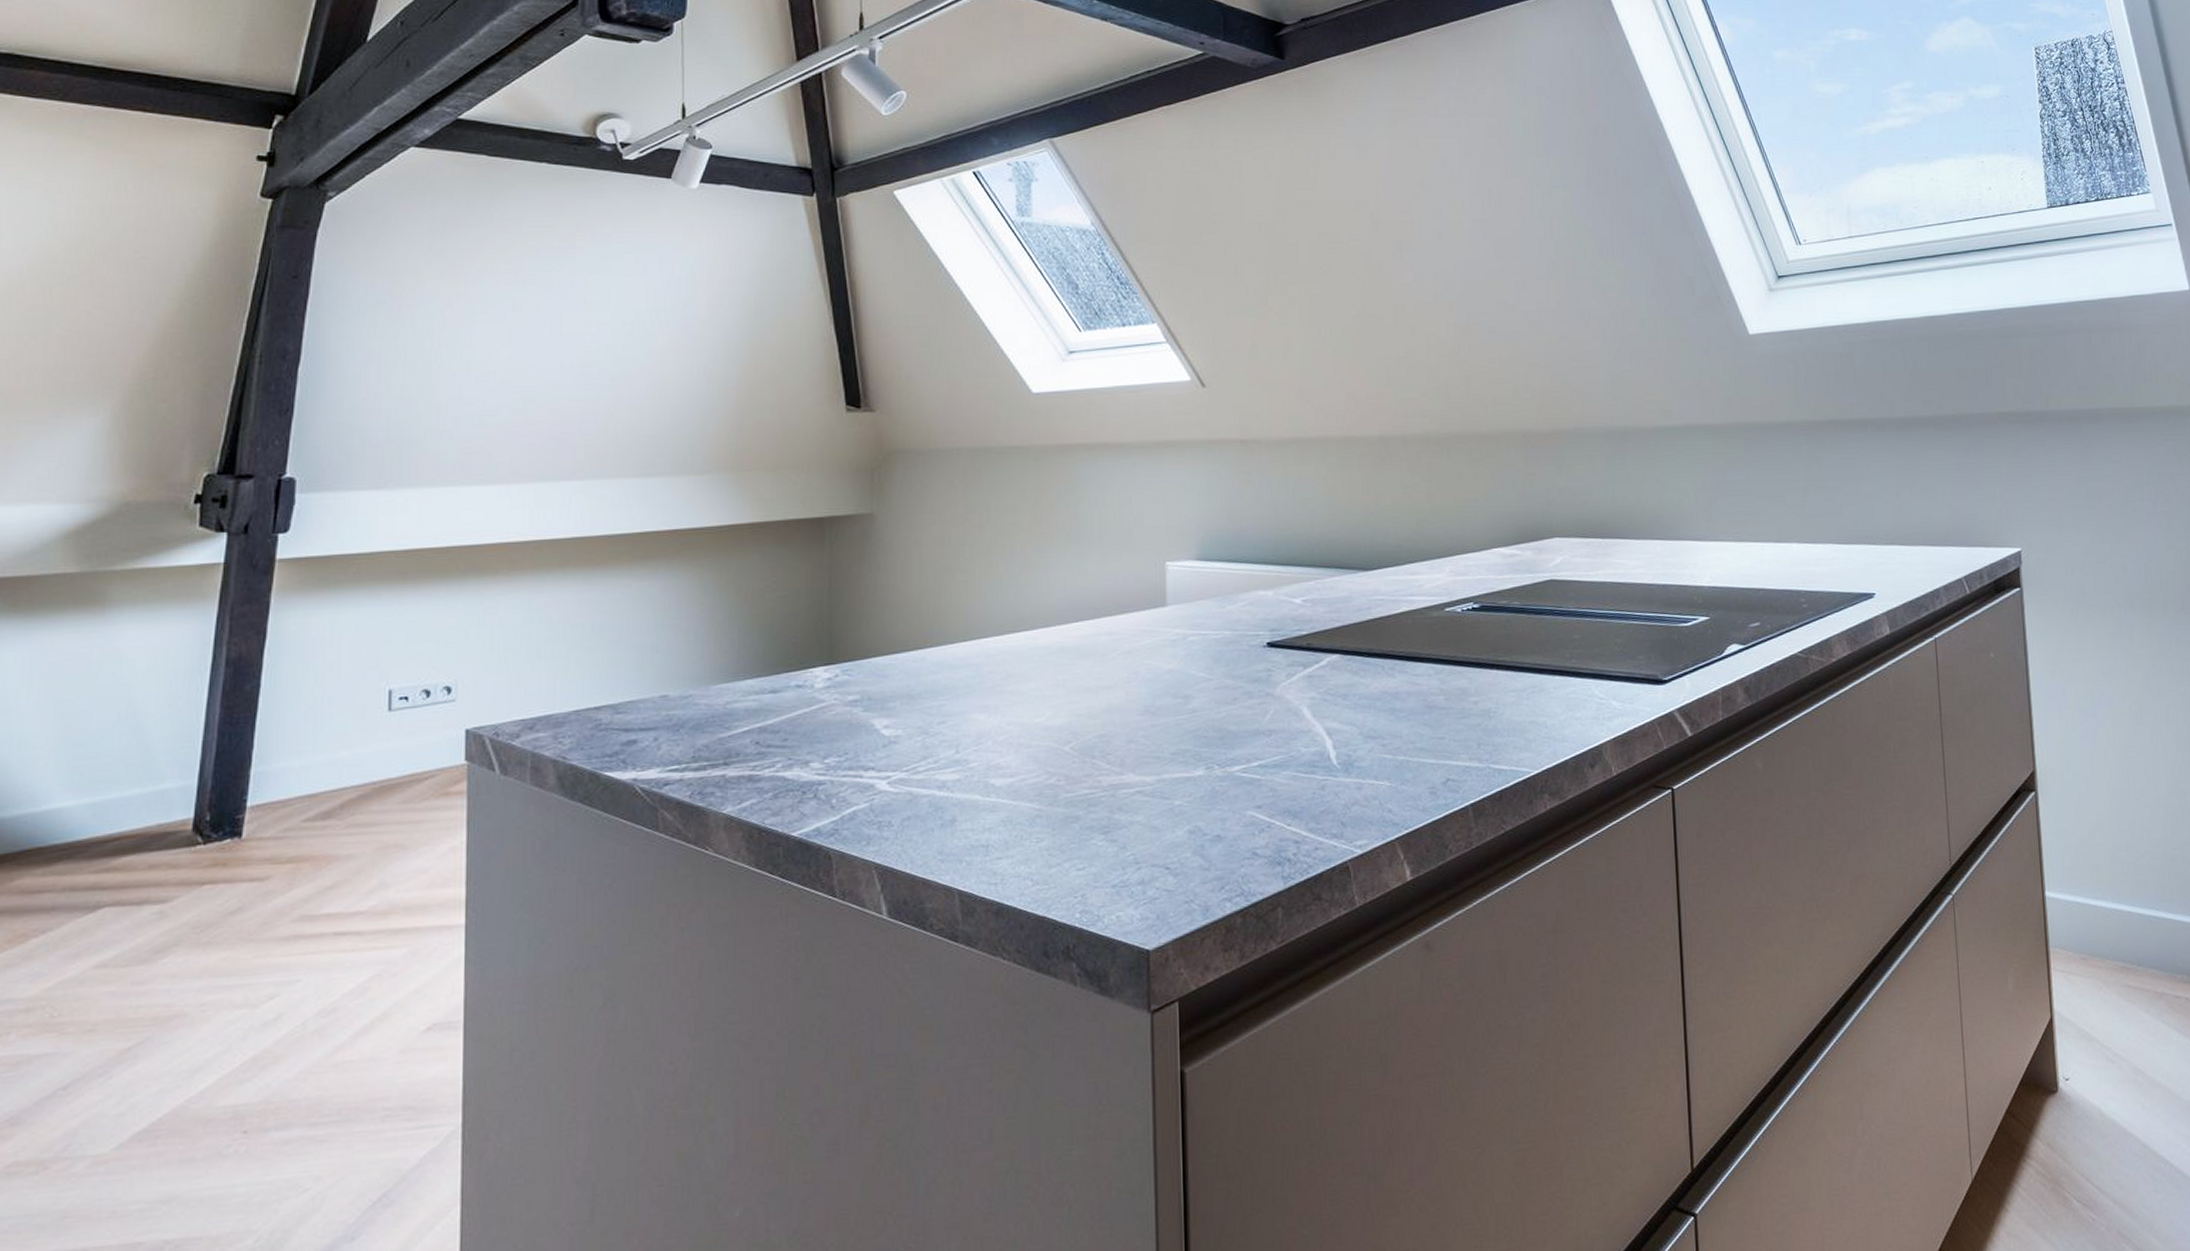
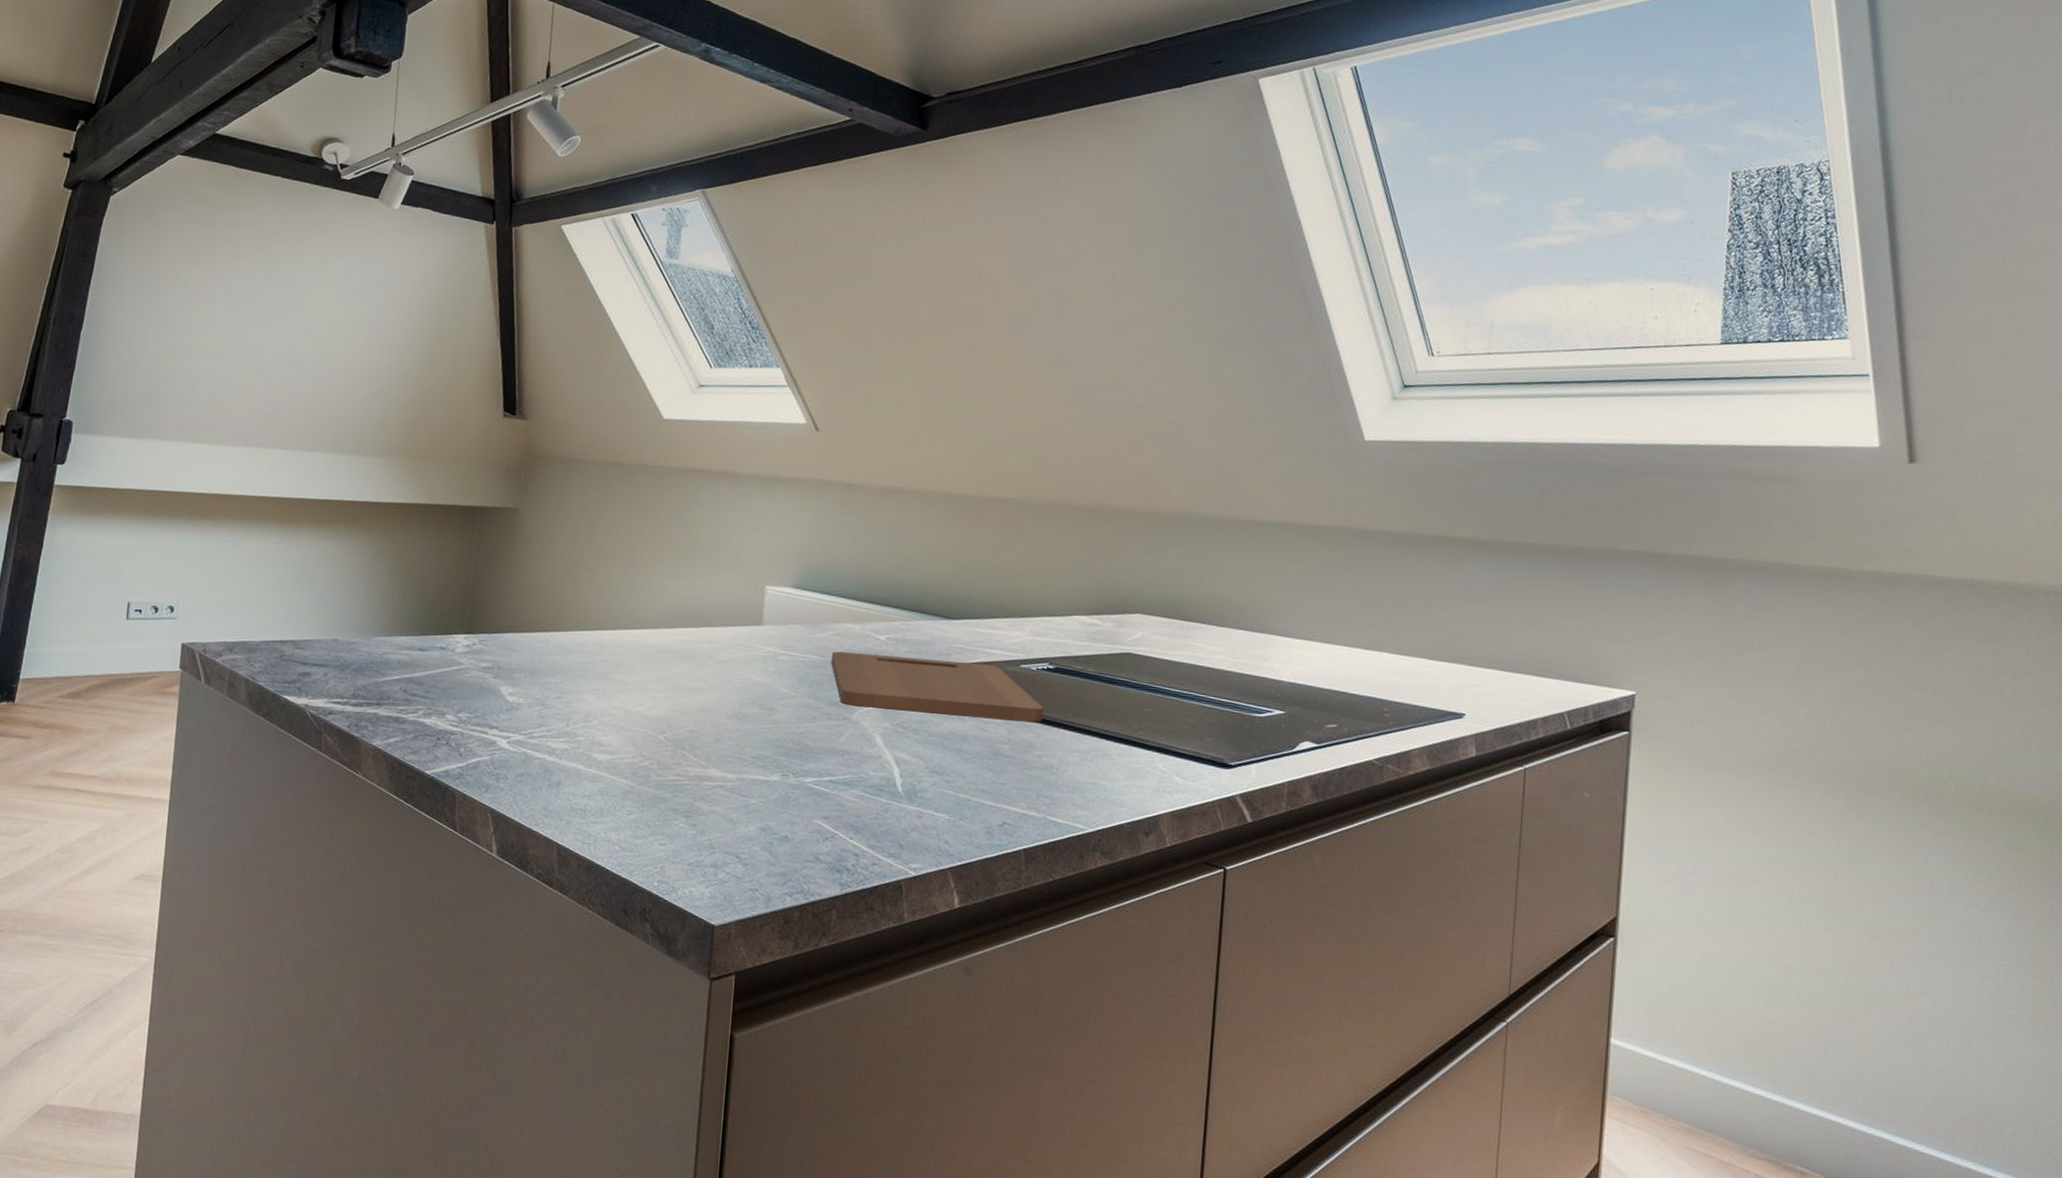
cutting board: none [1245,612,1474,680] -> present [831,651,1043,722]

